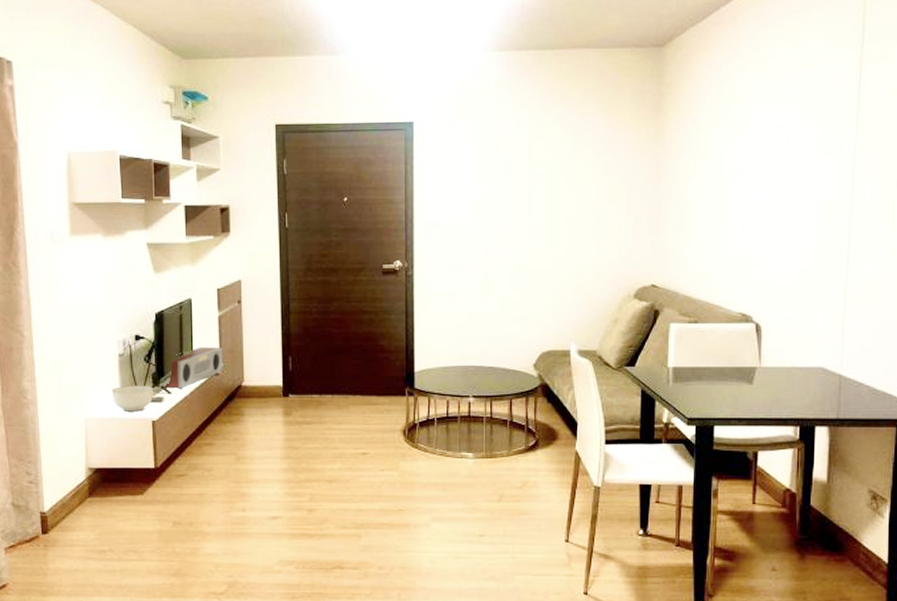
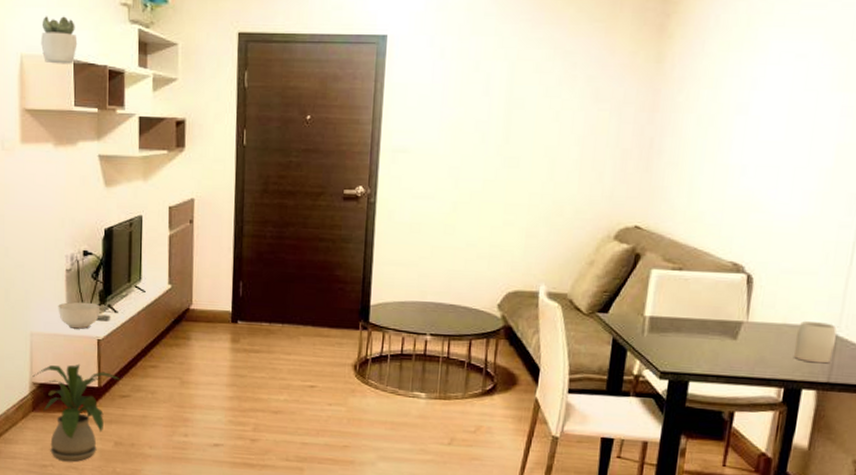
succulent plant: none [87,115,123,160] -> present [41,16,78,64]
house plant: none [88,446,177,544] -> present [32,363,121,461]
speaker: present [164,346,223,390] -> none [111,266,172,310]
mug: none [804,362,839,401] -> present [793,320,837,364]

